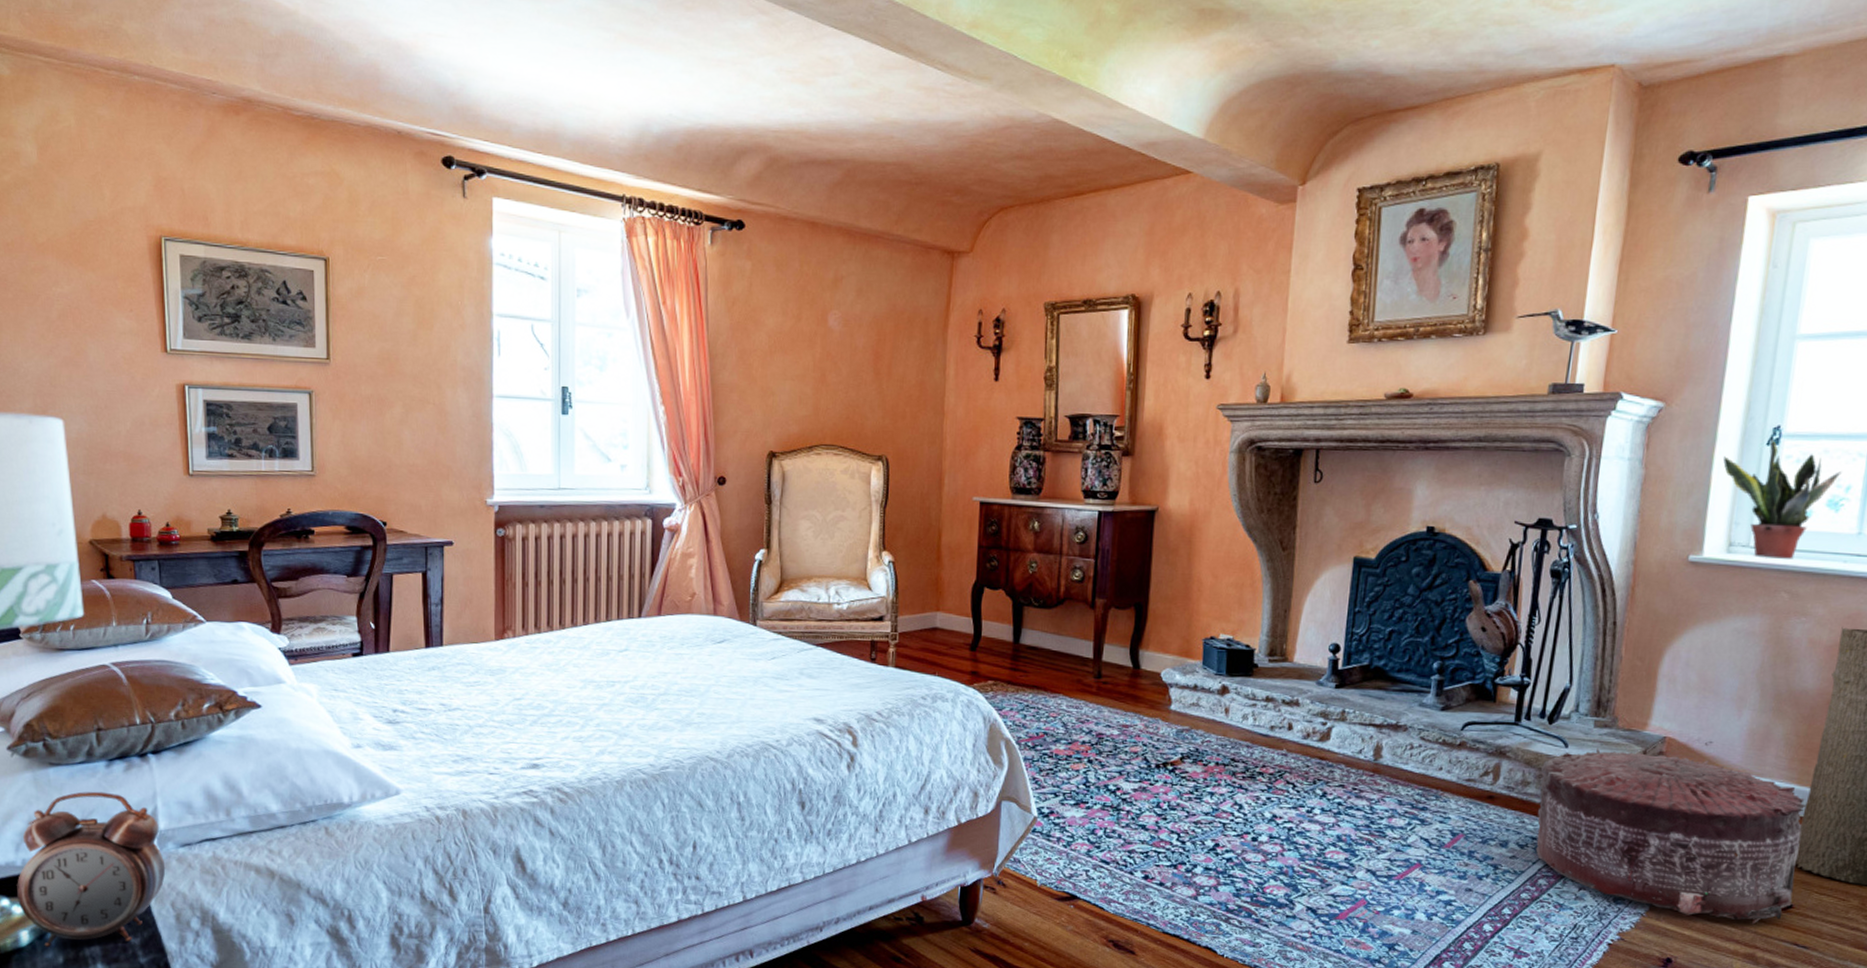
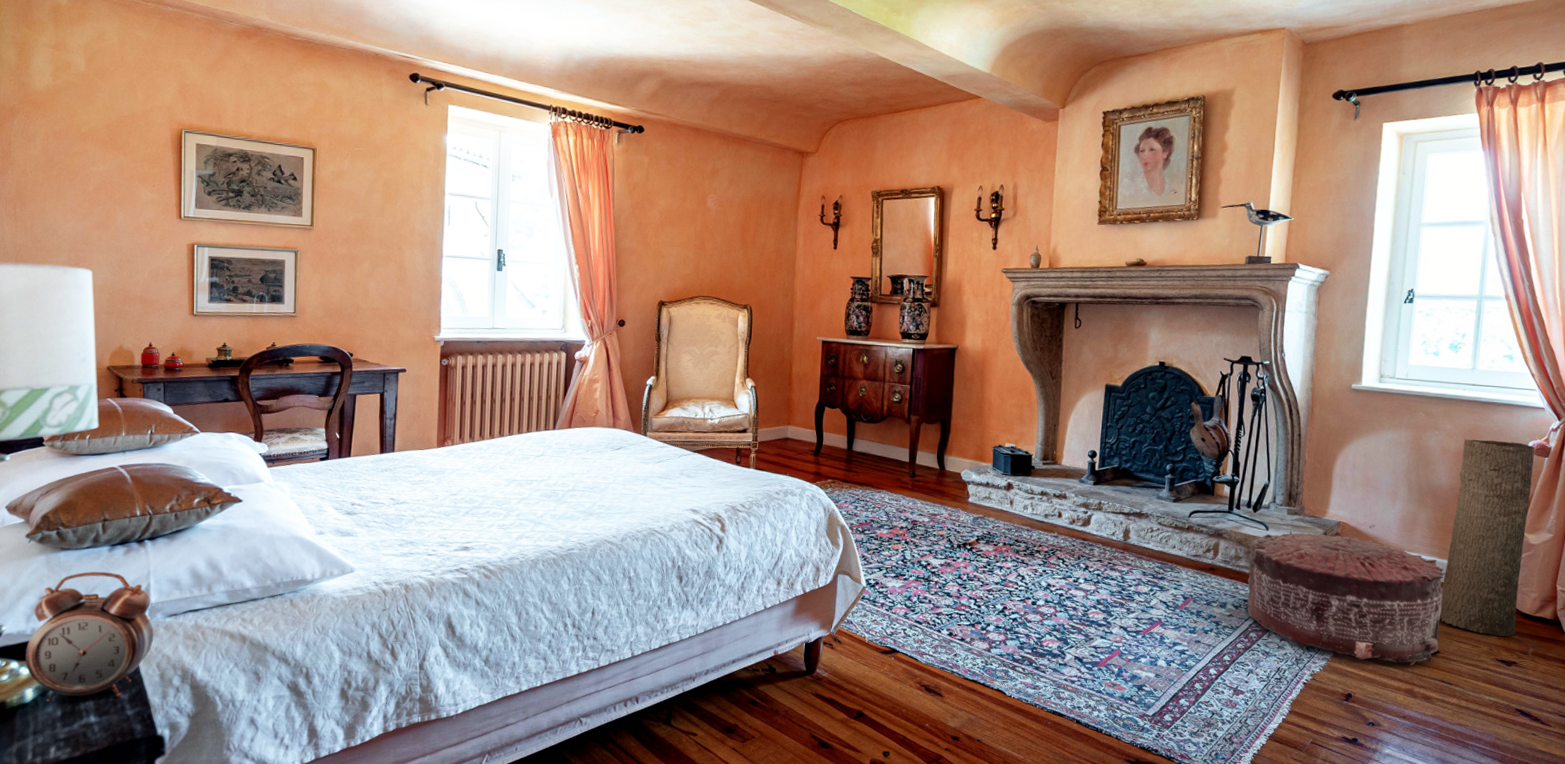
potted plant: present [1723,439,1842,559] -> none [1374,299,1459,388]

